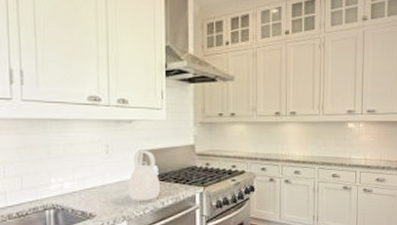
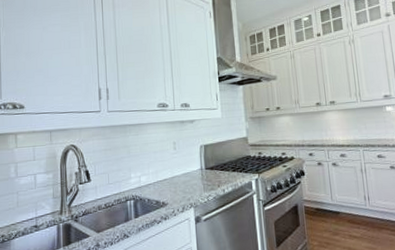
kettle: present [128,151,161,201] -> none [193,145,221,189]

